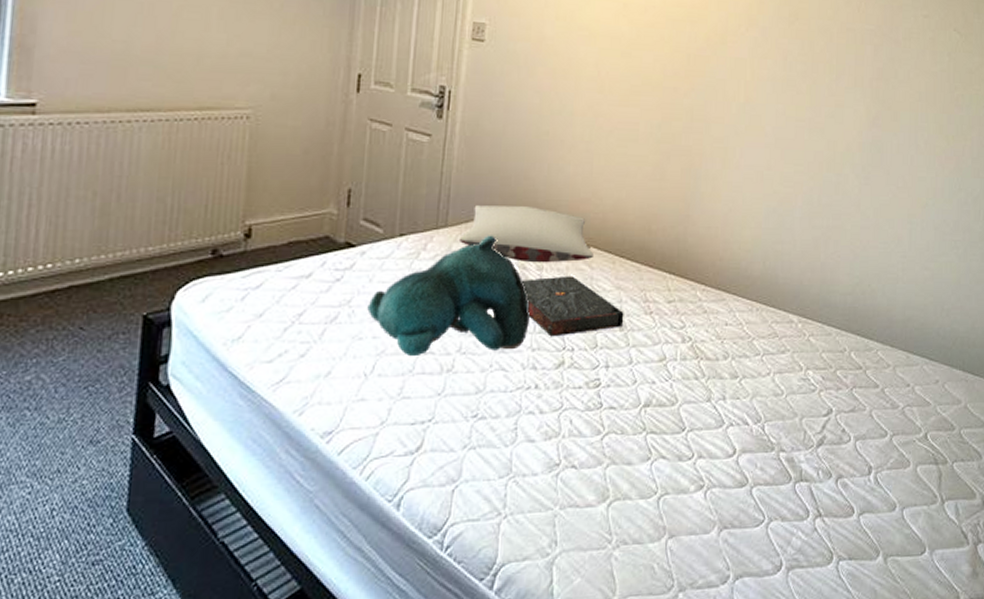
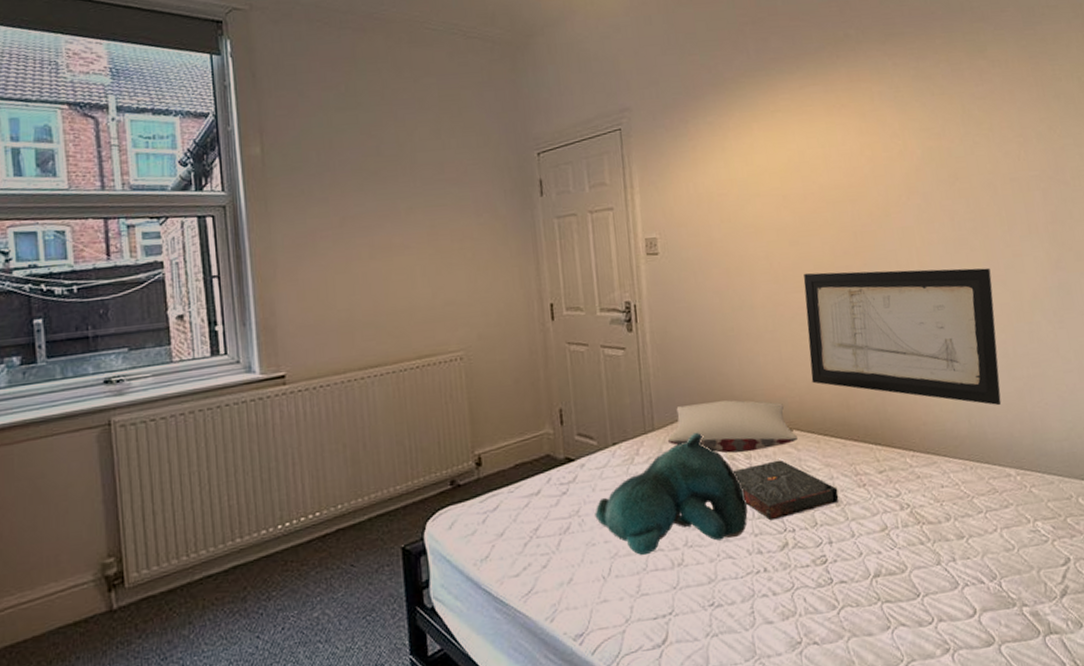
wall art: none [618,87,811,252] -> present [803,267,1002,406]

